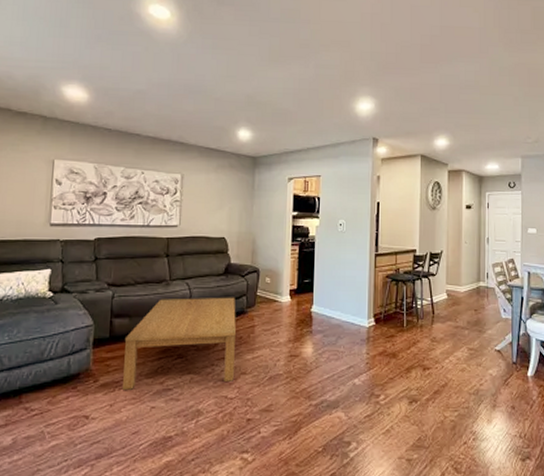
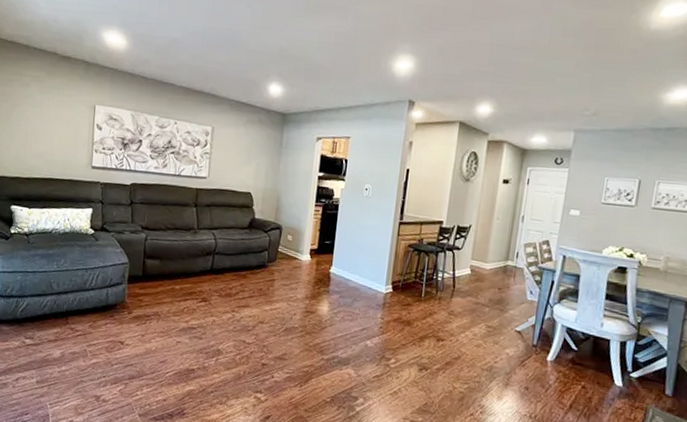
coffee table: present [123,297,236,390] -> none [153,245,258,328]

